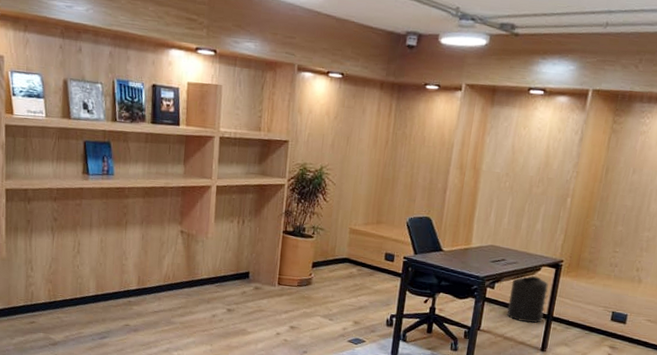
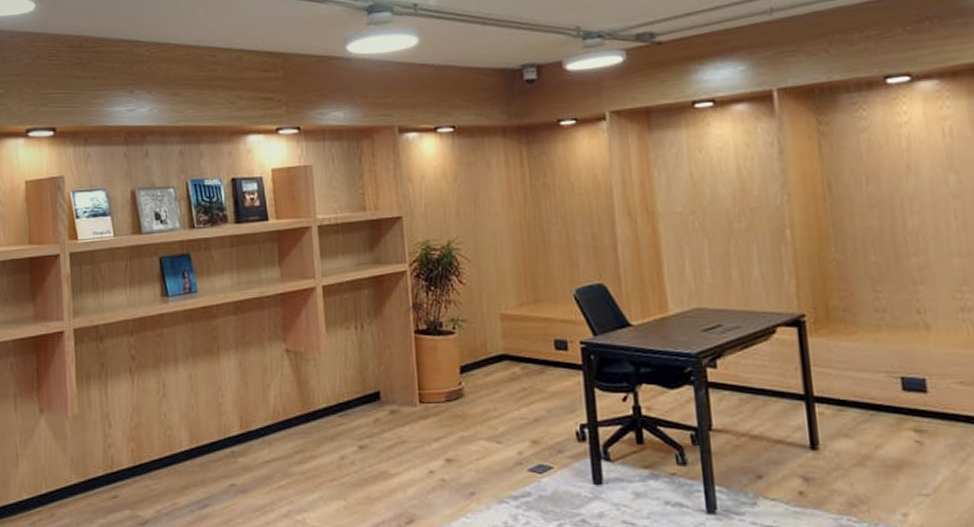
trash can: present [506,274,549,323] -> none [739,341,800,411]

